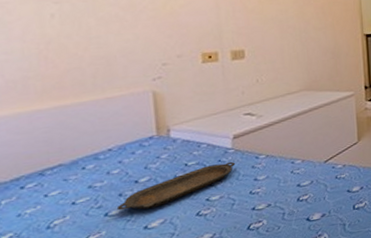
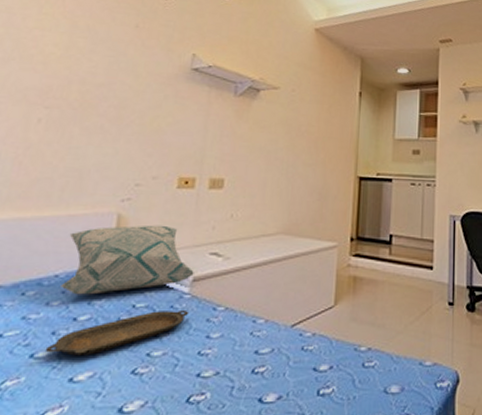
decorative pillow: none [111,96,235,163] -> present [60,225,196,295]

